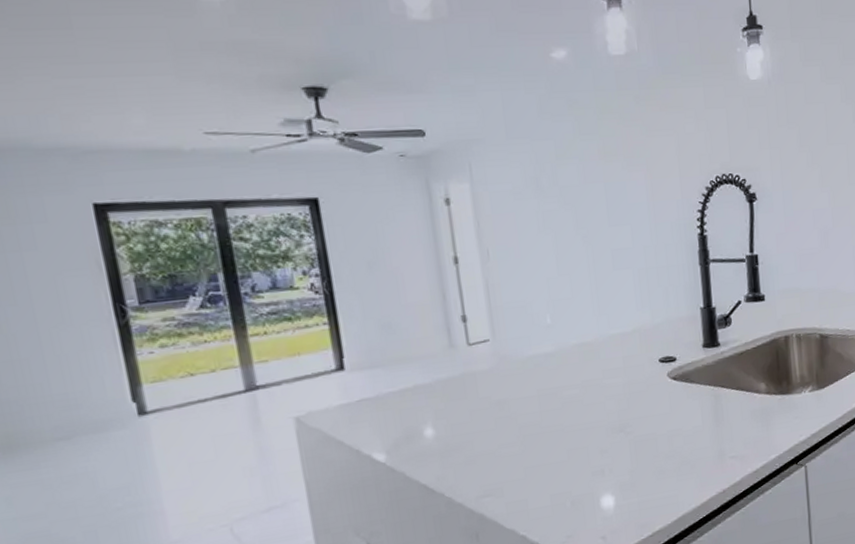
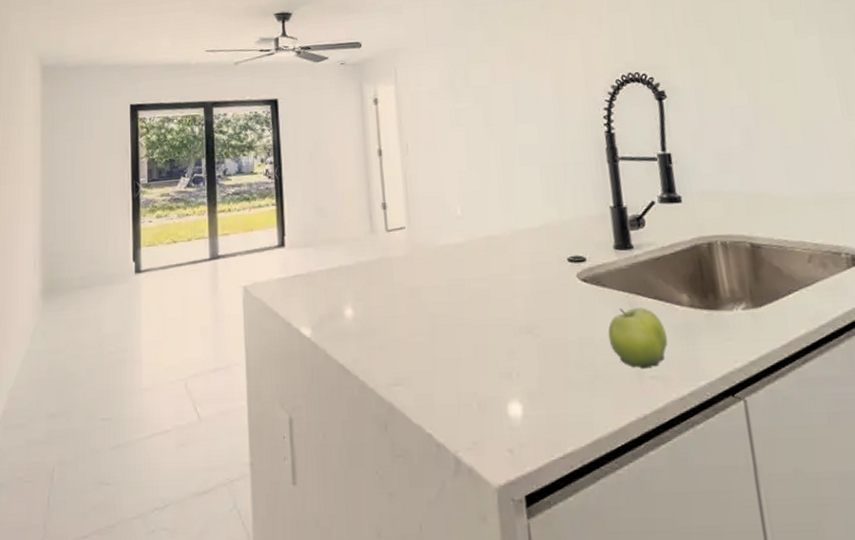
fruit: none [694,398,747,451] -> present [608,307,668,369]

